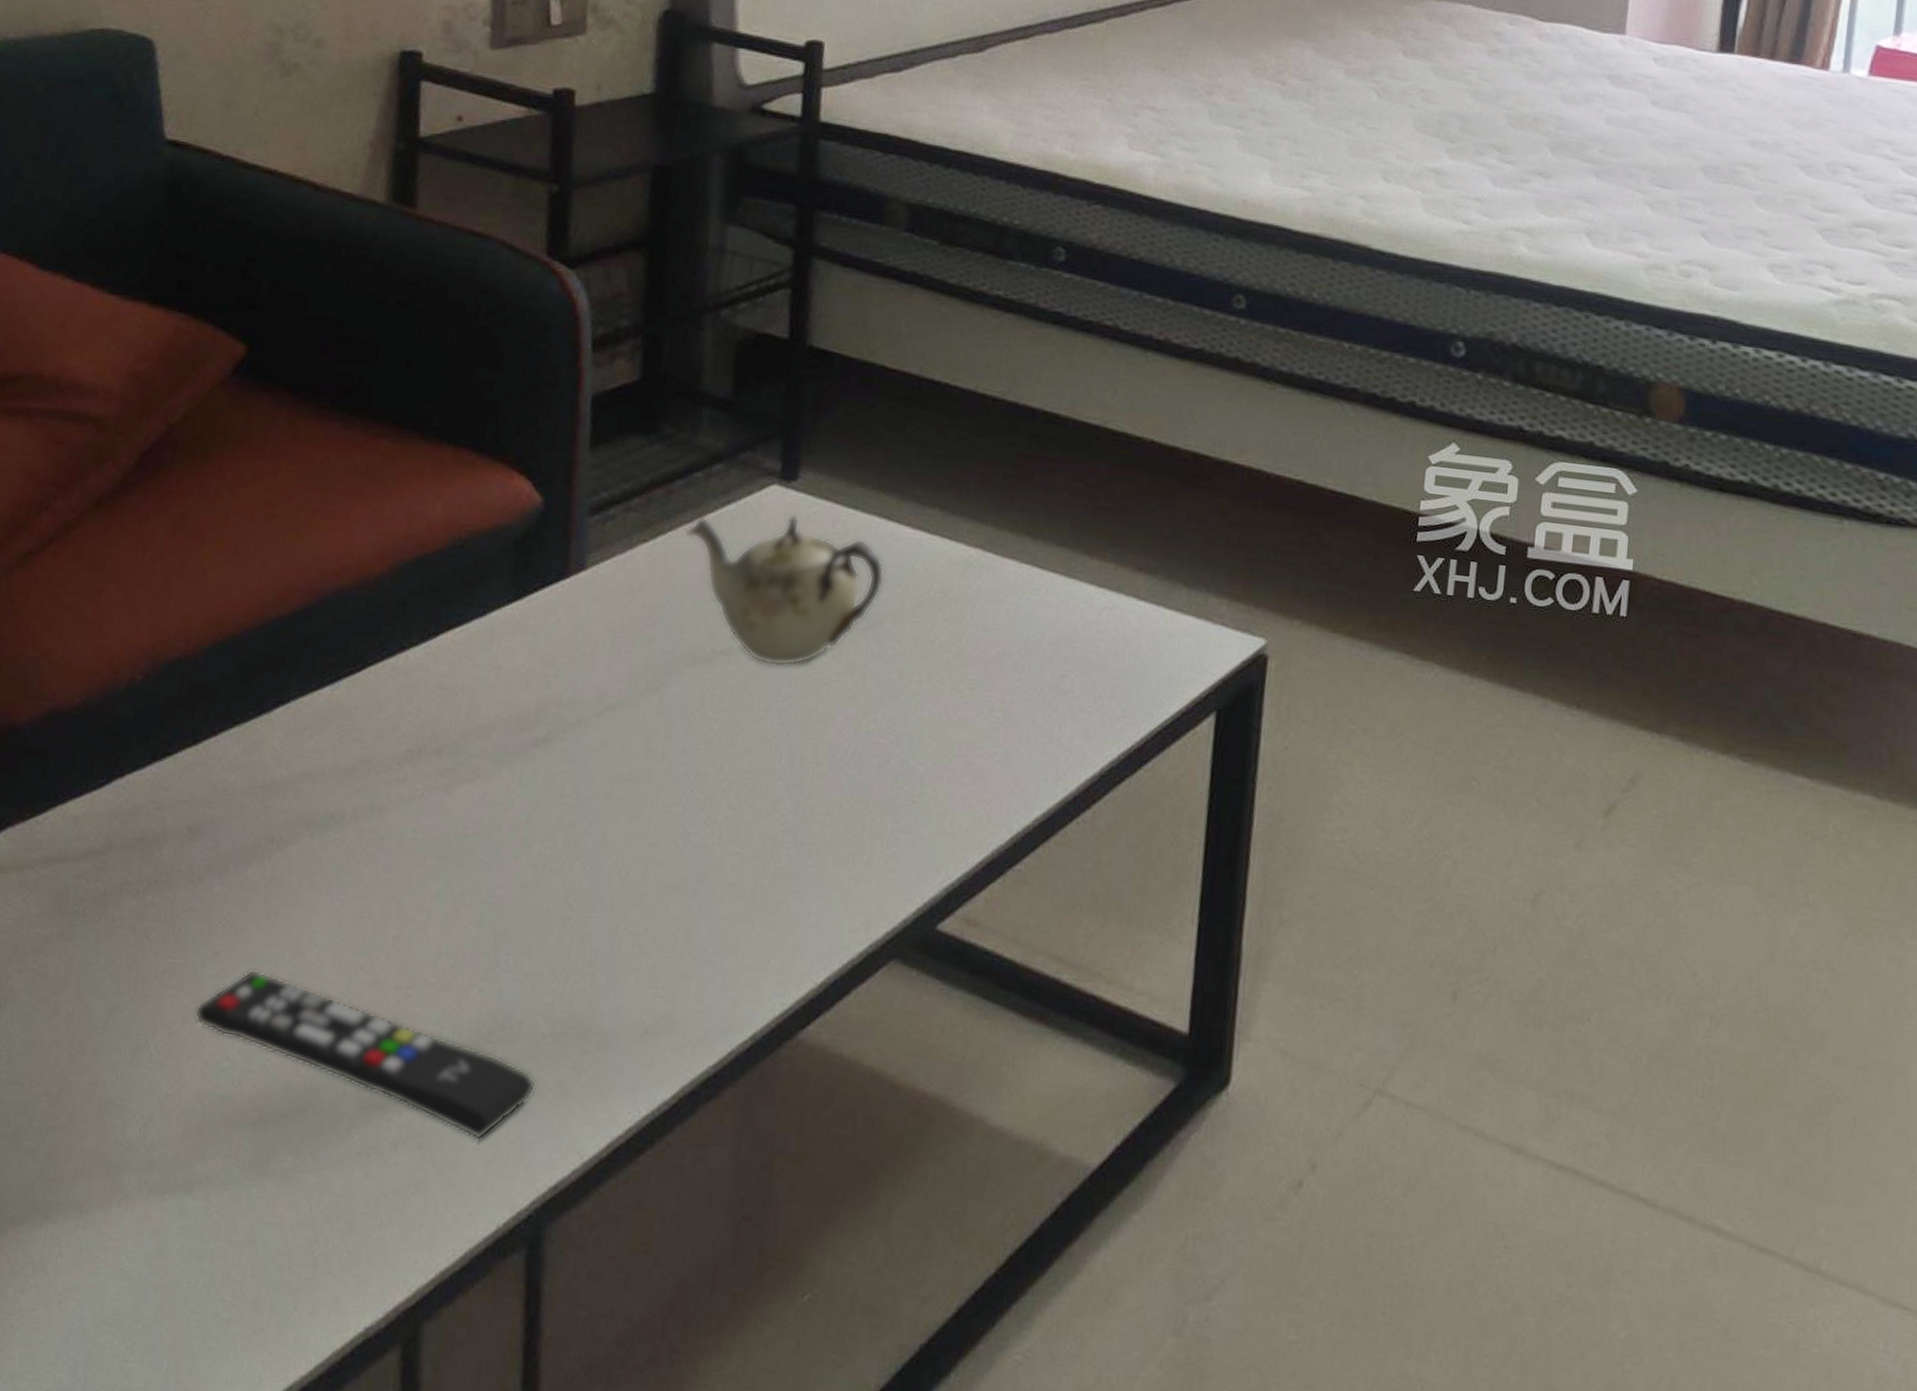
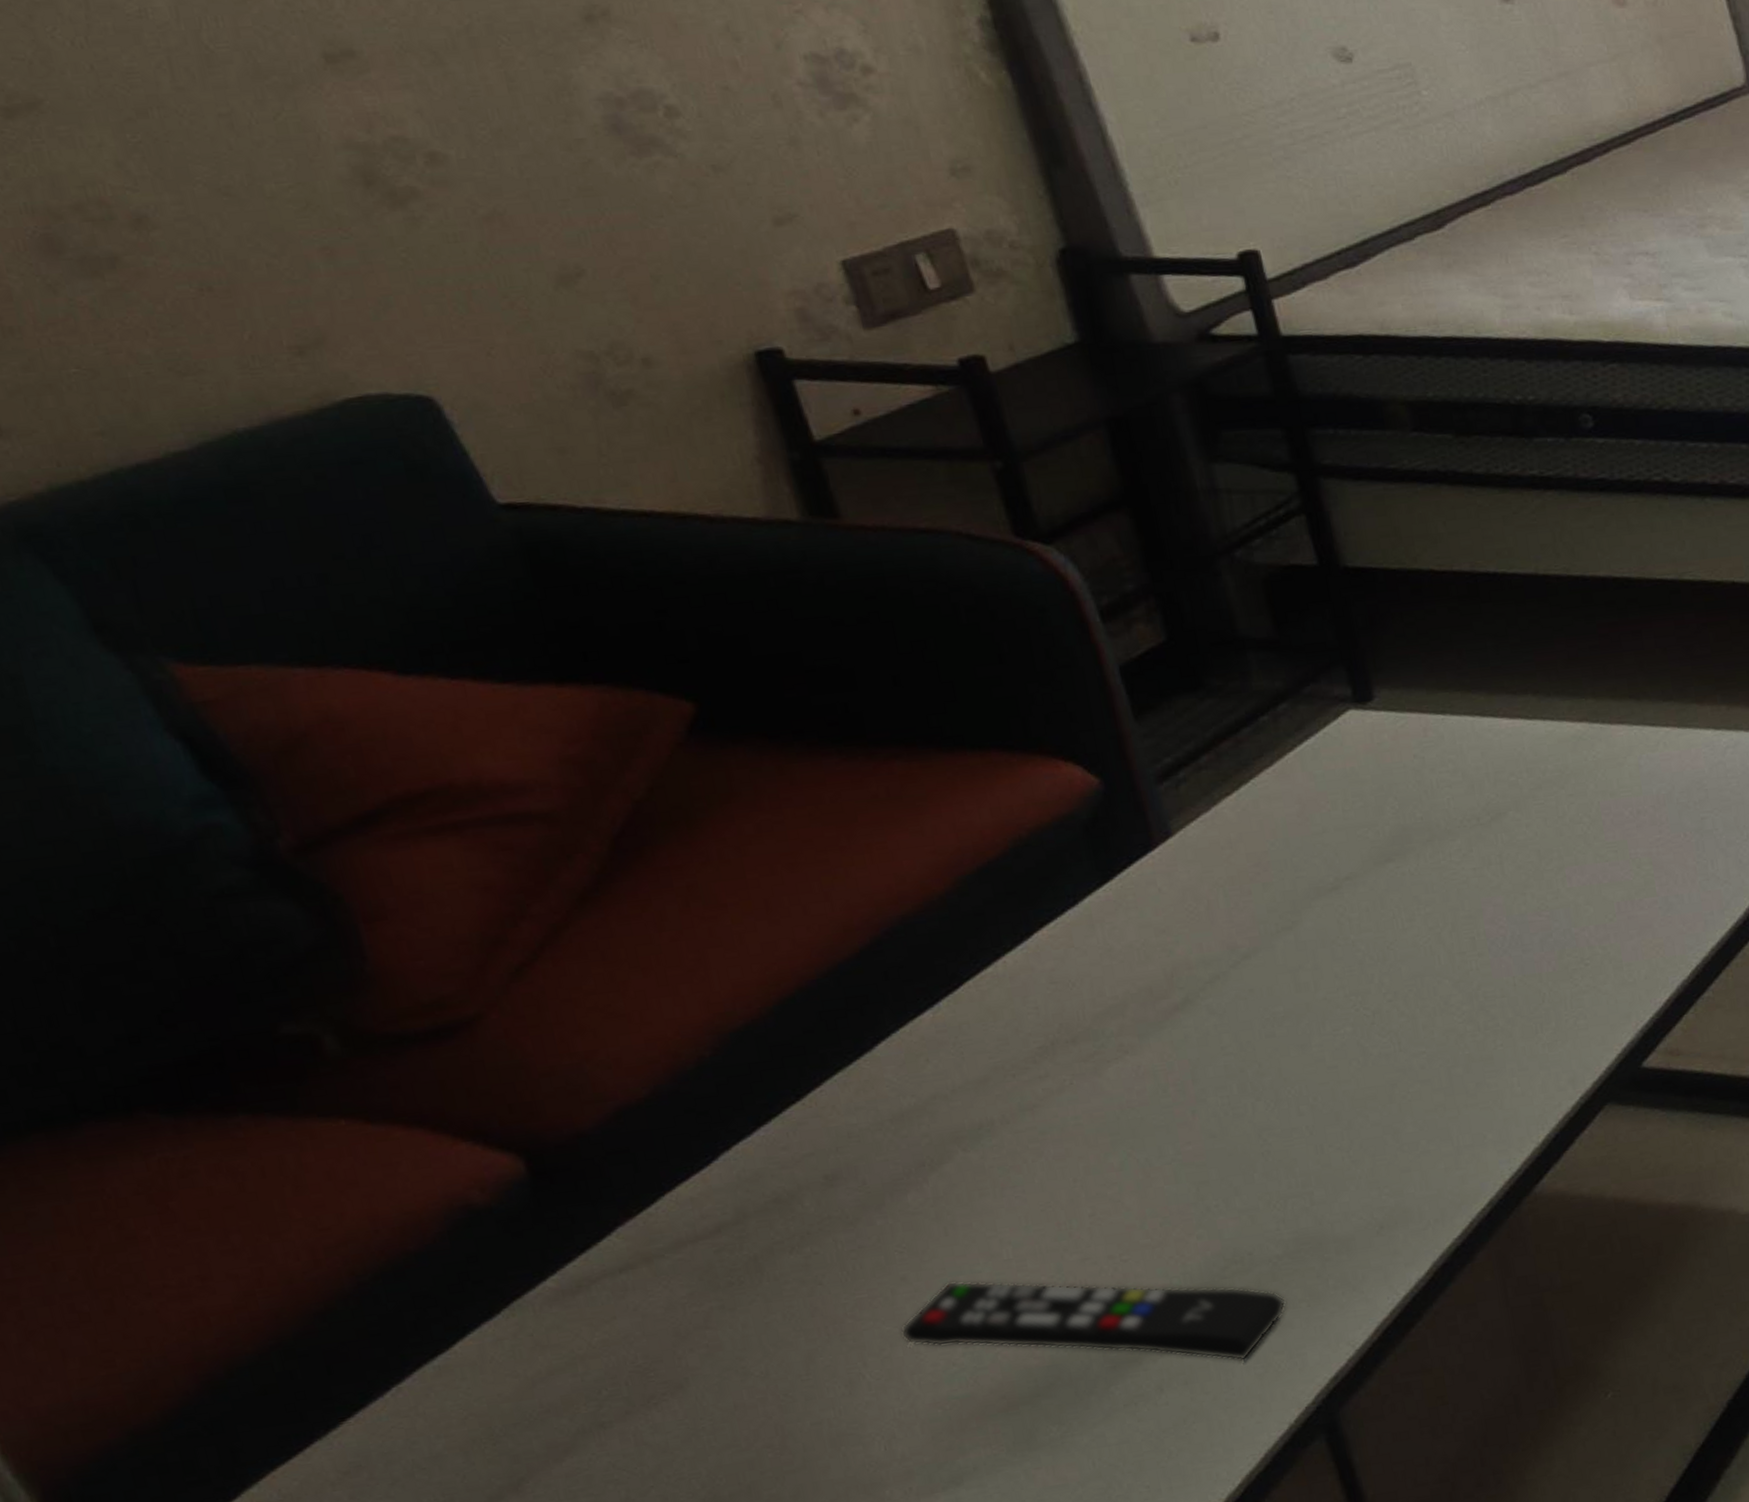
teapot: present [685,514,885,667] -> none [1269,733,1495,880]

